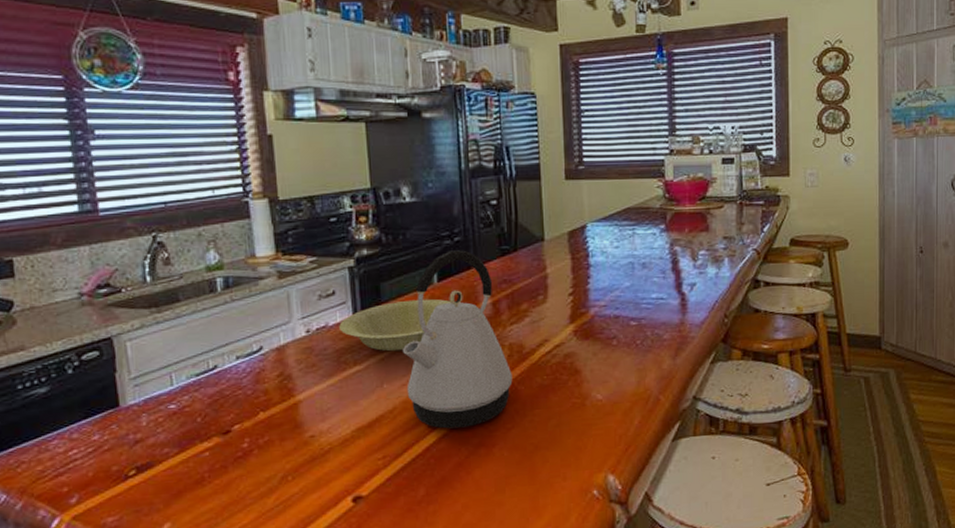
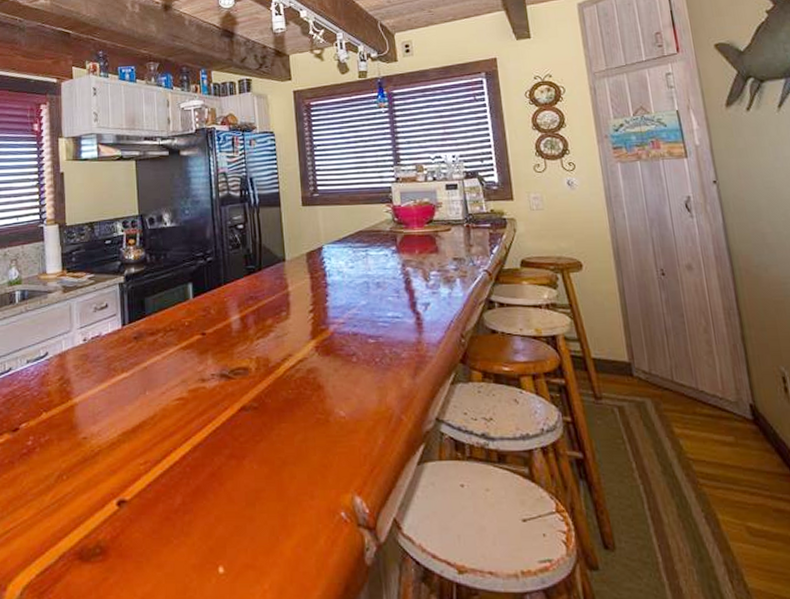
bowl: present [339,298,452,352] -> none [110,313,205,361]
kettle: present [403,250,513,429] -> none [163,269,260,438]

